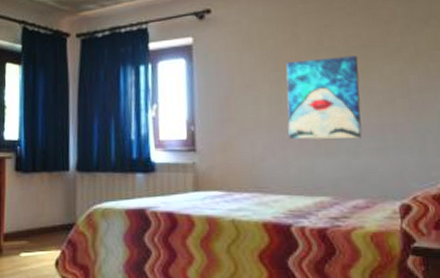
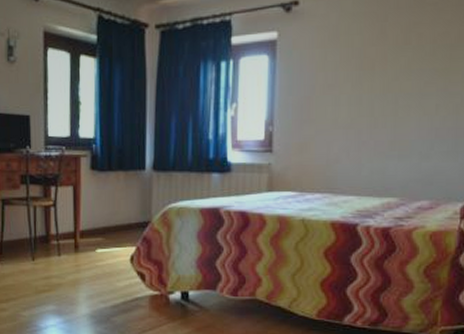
wall art: present [286,56,362,140] -> none [365,56,443,142]

